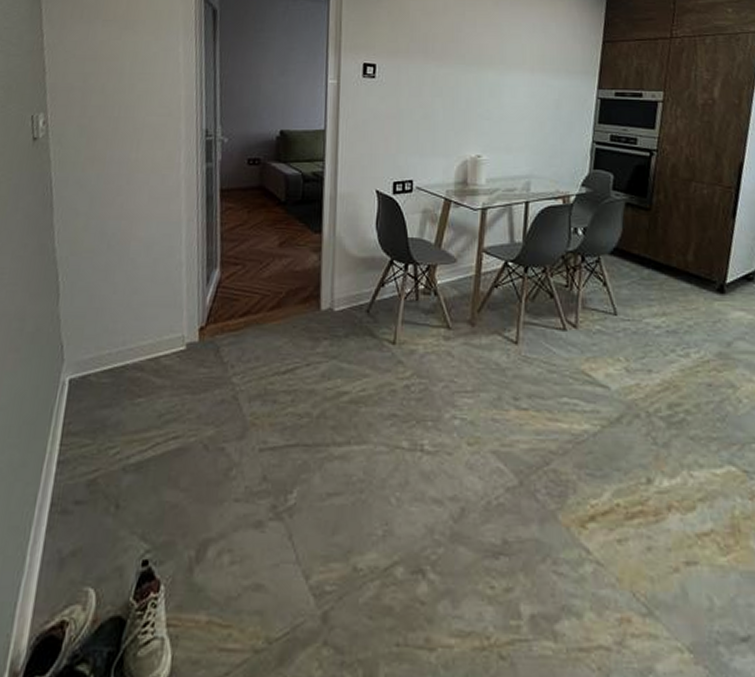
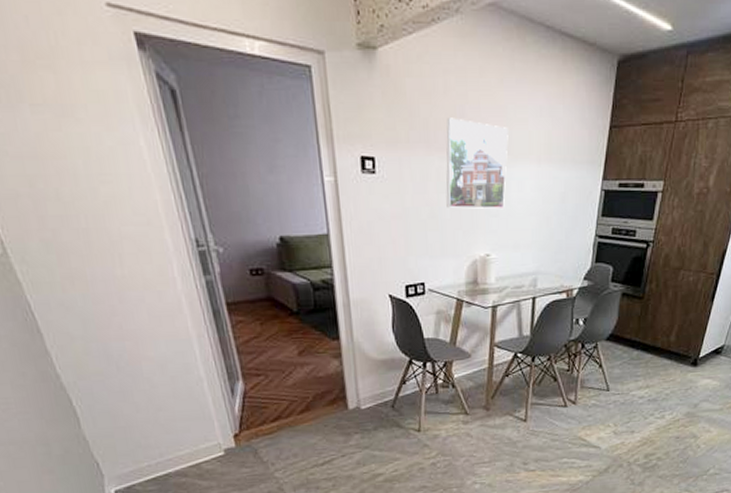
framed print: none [440,32,502,112] -> present [446,118,509,209]

